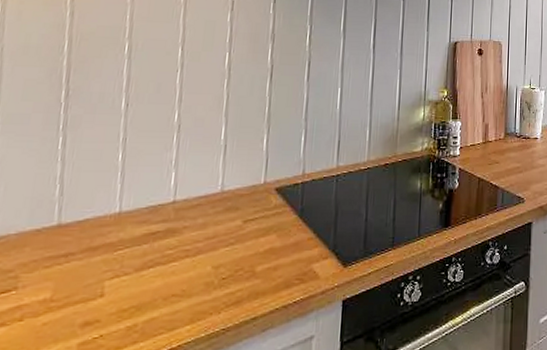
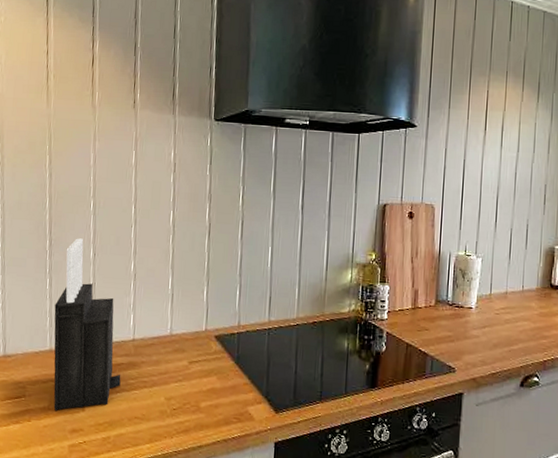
knife block: none [58,86,156,303] -> present [53,238,121,411]

